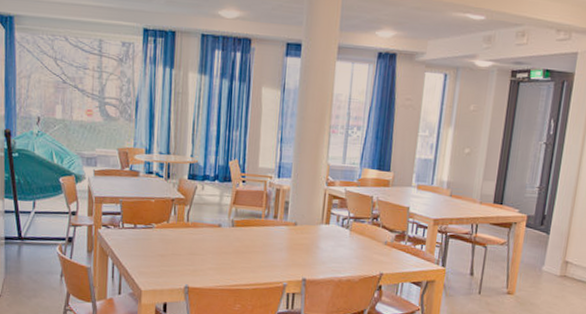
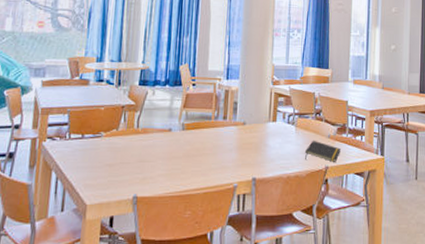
notepad: none [358,245,399,270] -> present [304,140,342,162]

